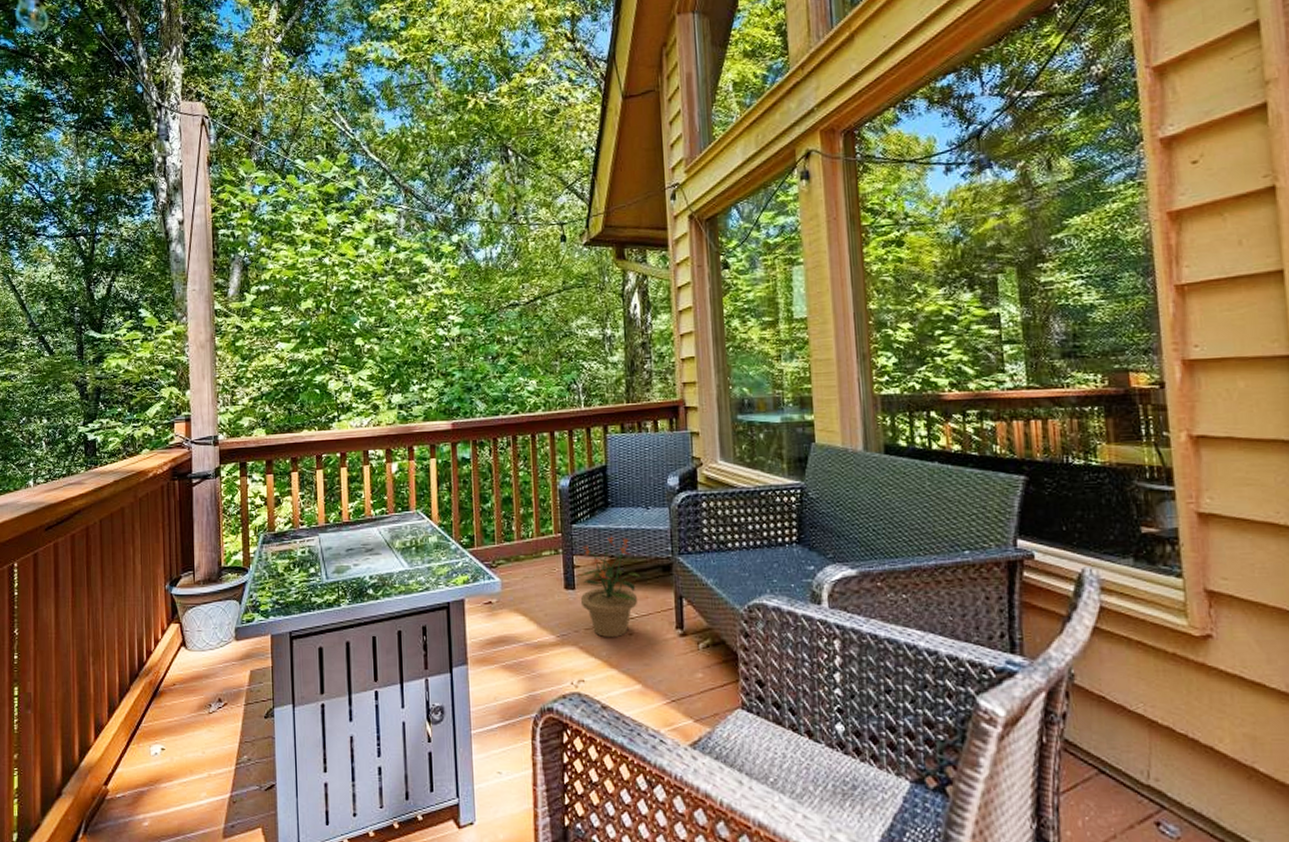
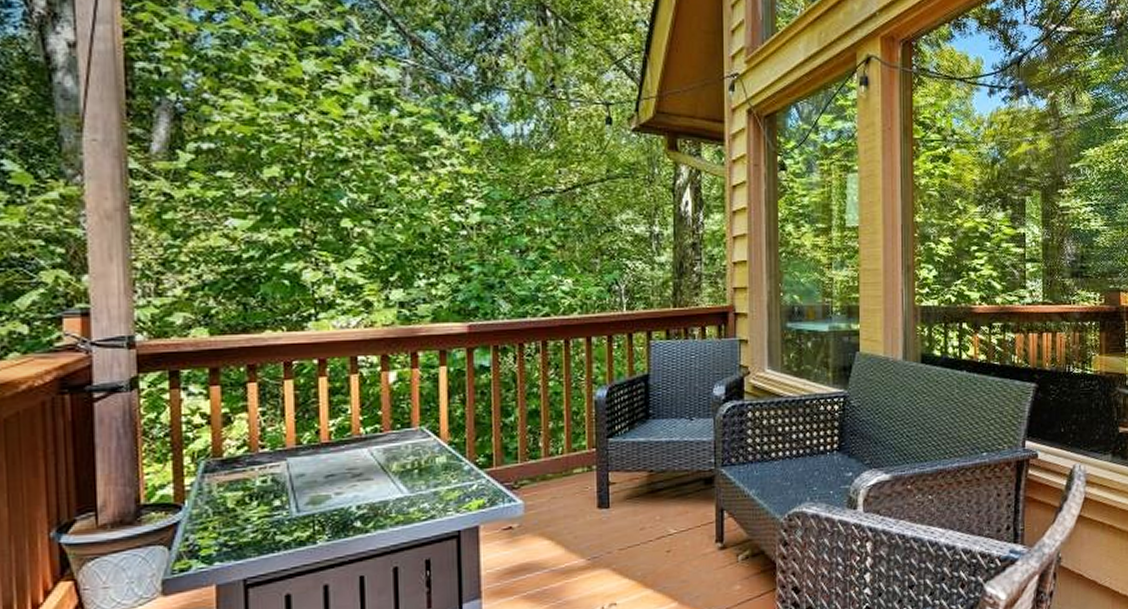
potted plant: present [577,535,641,638] -> none [612,448,682,557]

